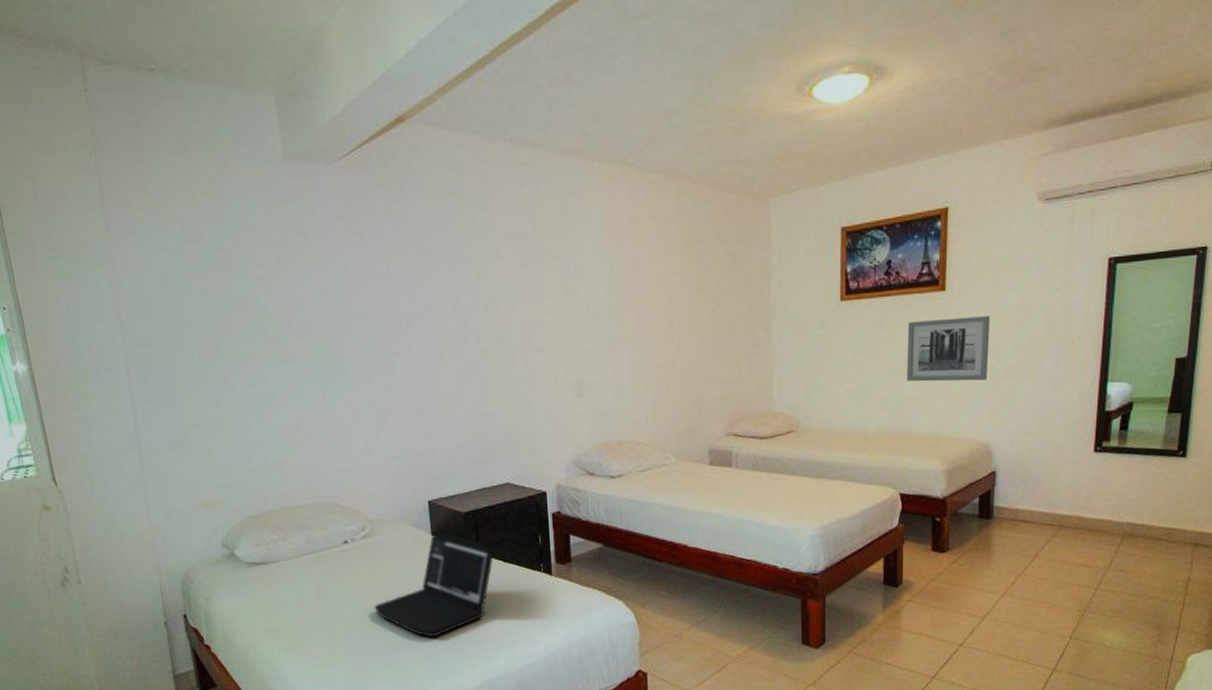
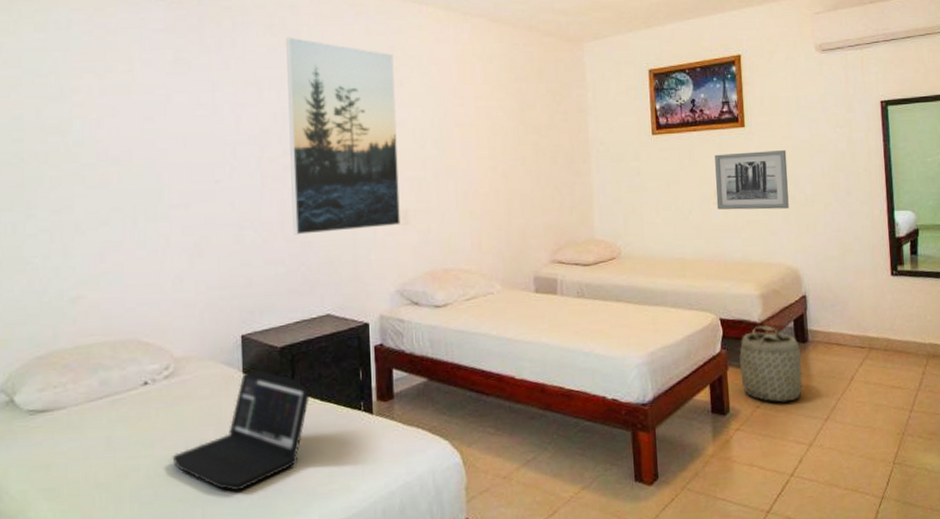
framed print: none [455,201,575,407] -> present [286,37,400,235]
basket: none [916,500,984,577] -> present [739,325,803,403]

